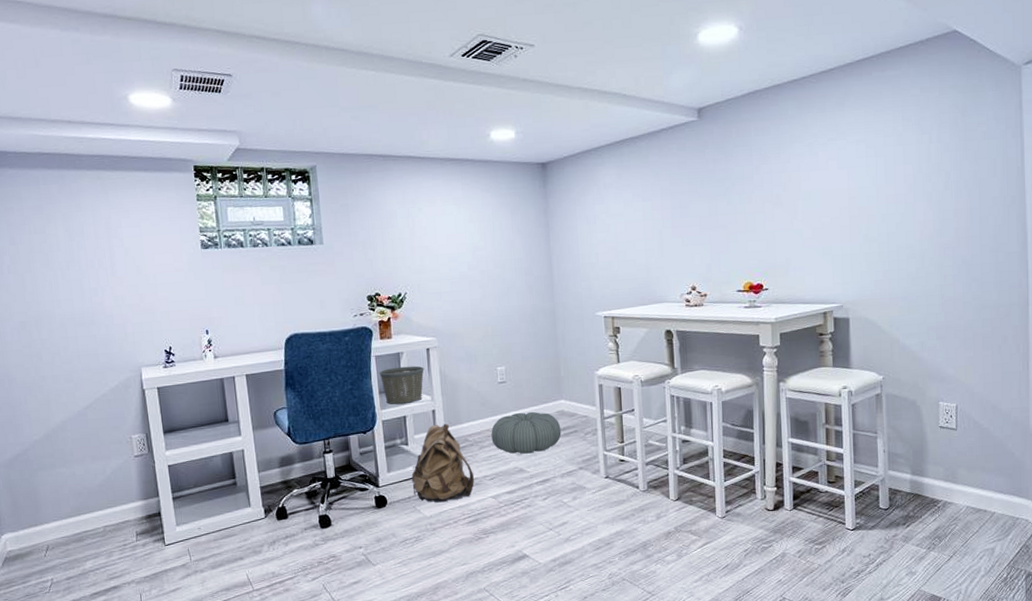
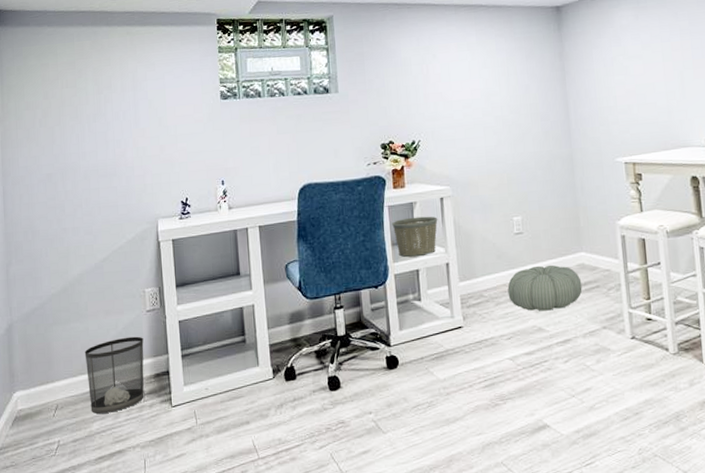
waste bin: none [72,480,137,554] -> present [84,336,144,414]
backpack: present [411,423,474,503] -> none [424,277,490,365]

